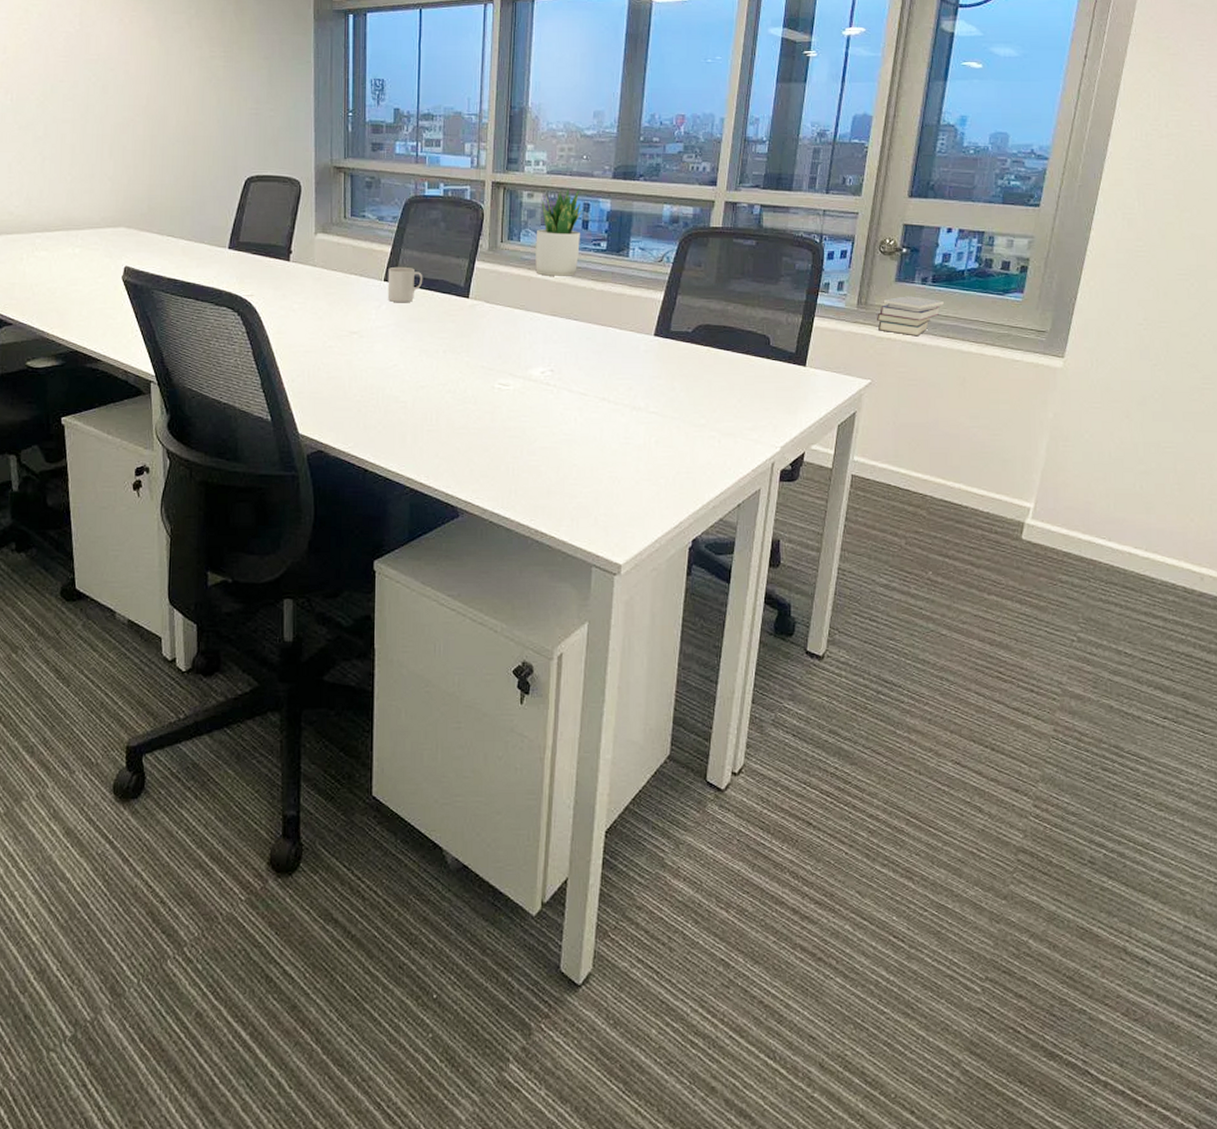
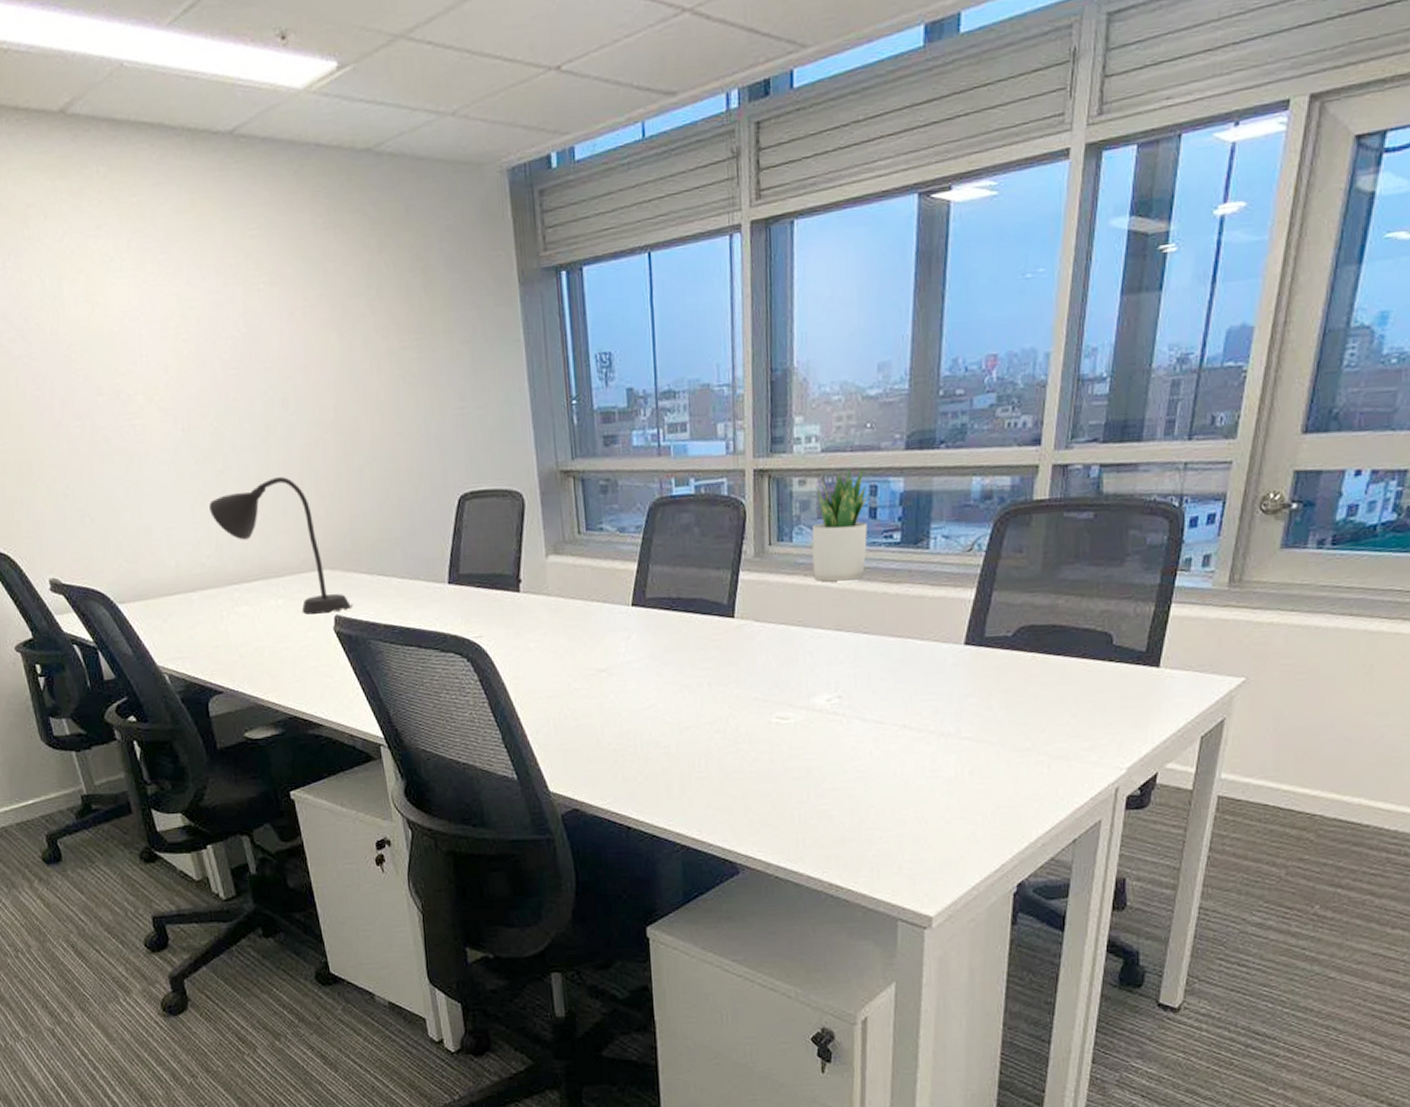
desk lamp: none [25,147,143,264] -> present [209,477,354,614]
mug: present [387,266,423,303] -> none [635,586,678,631]
books: present [877,296,945,337] -> none [1255,565,1348,618]

